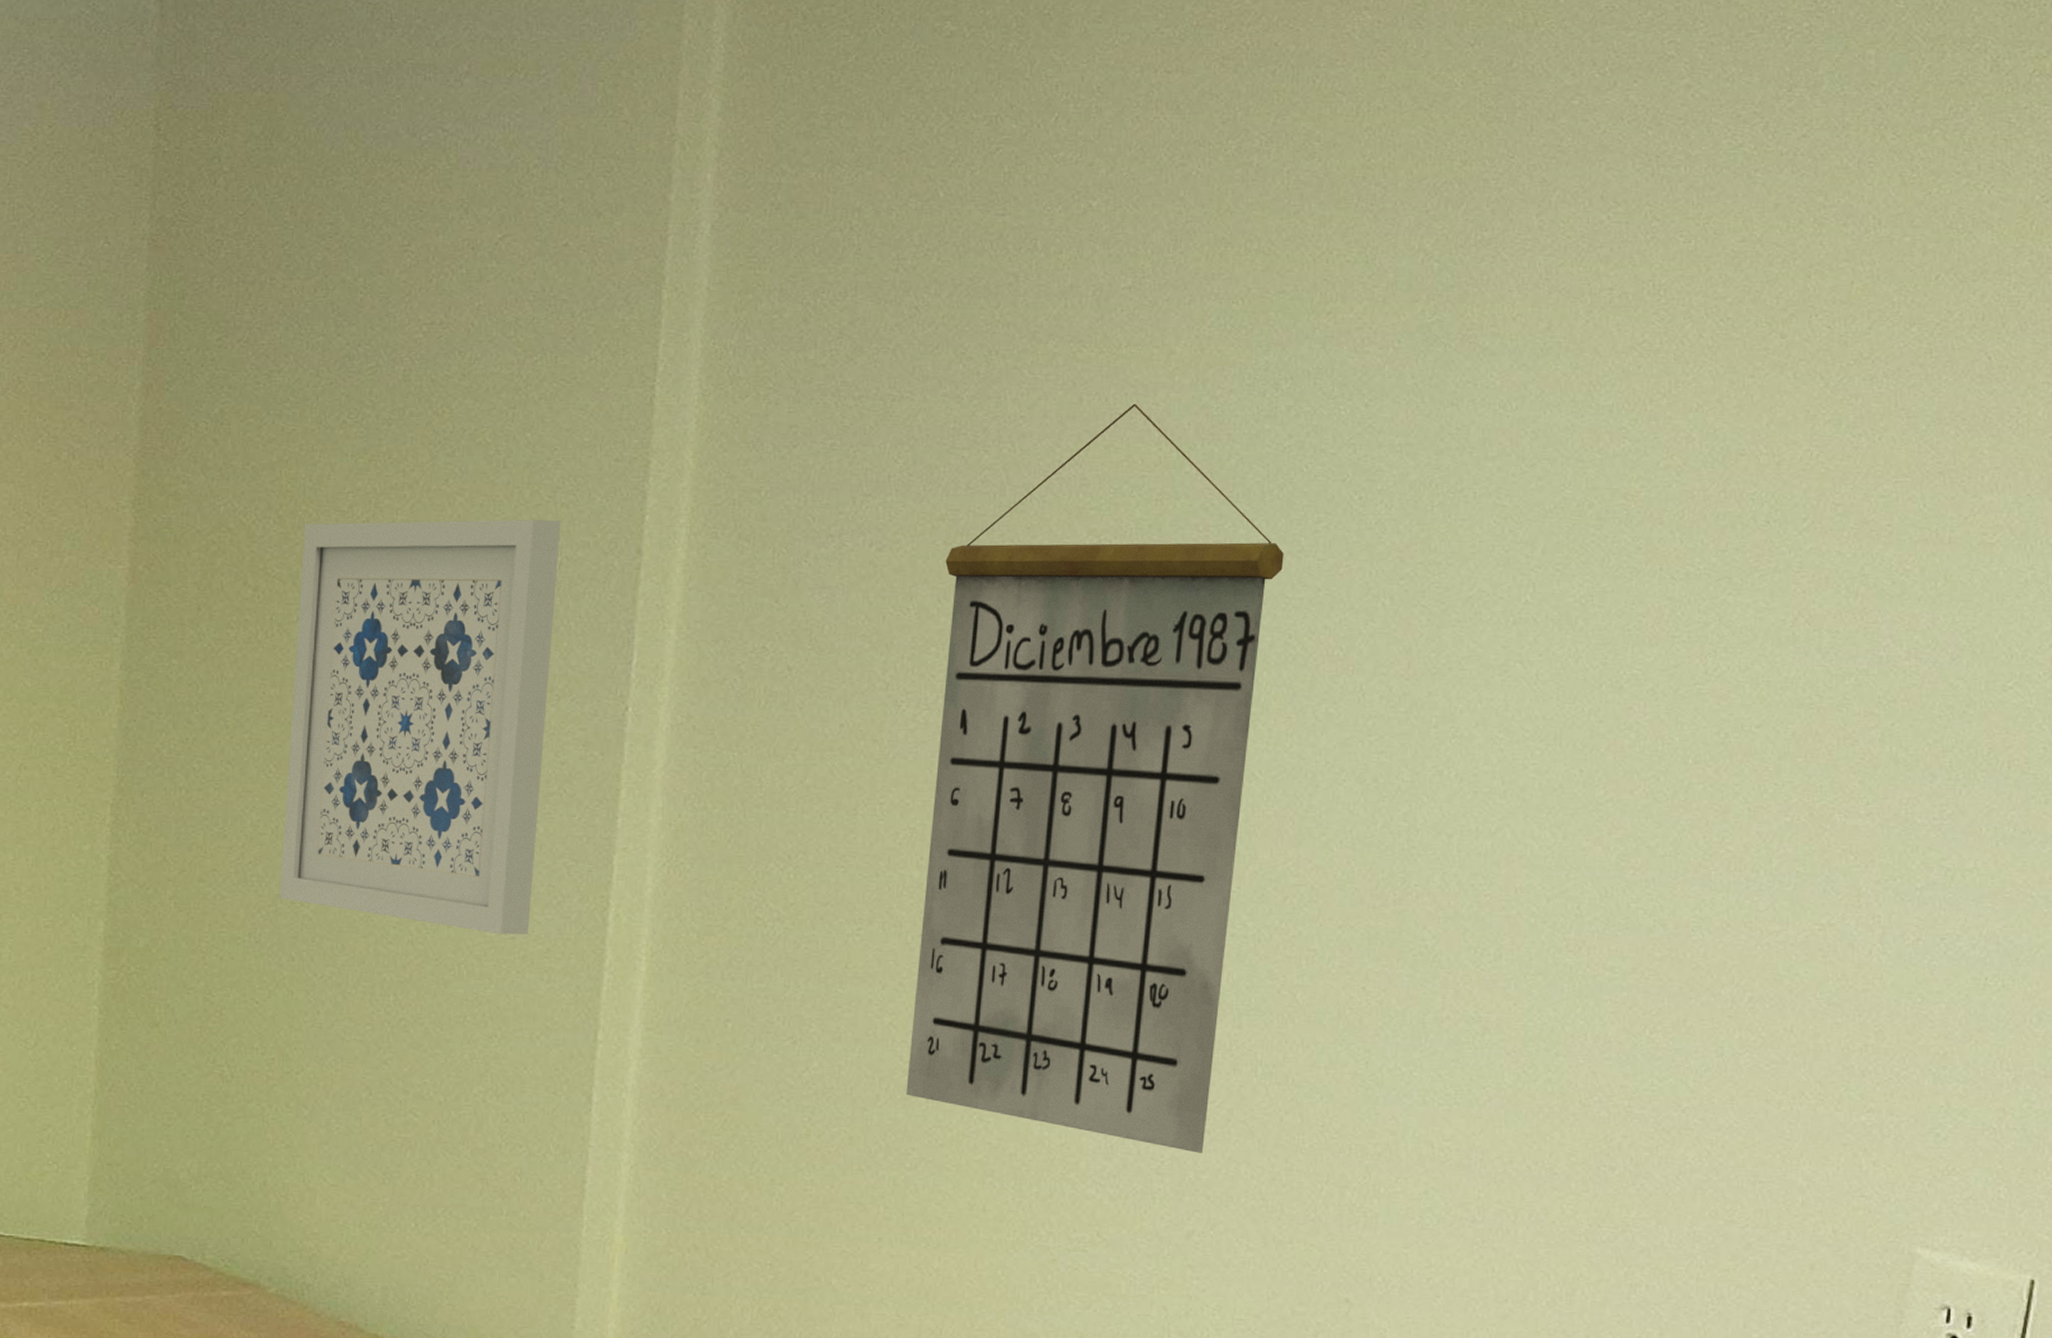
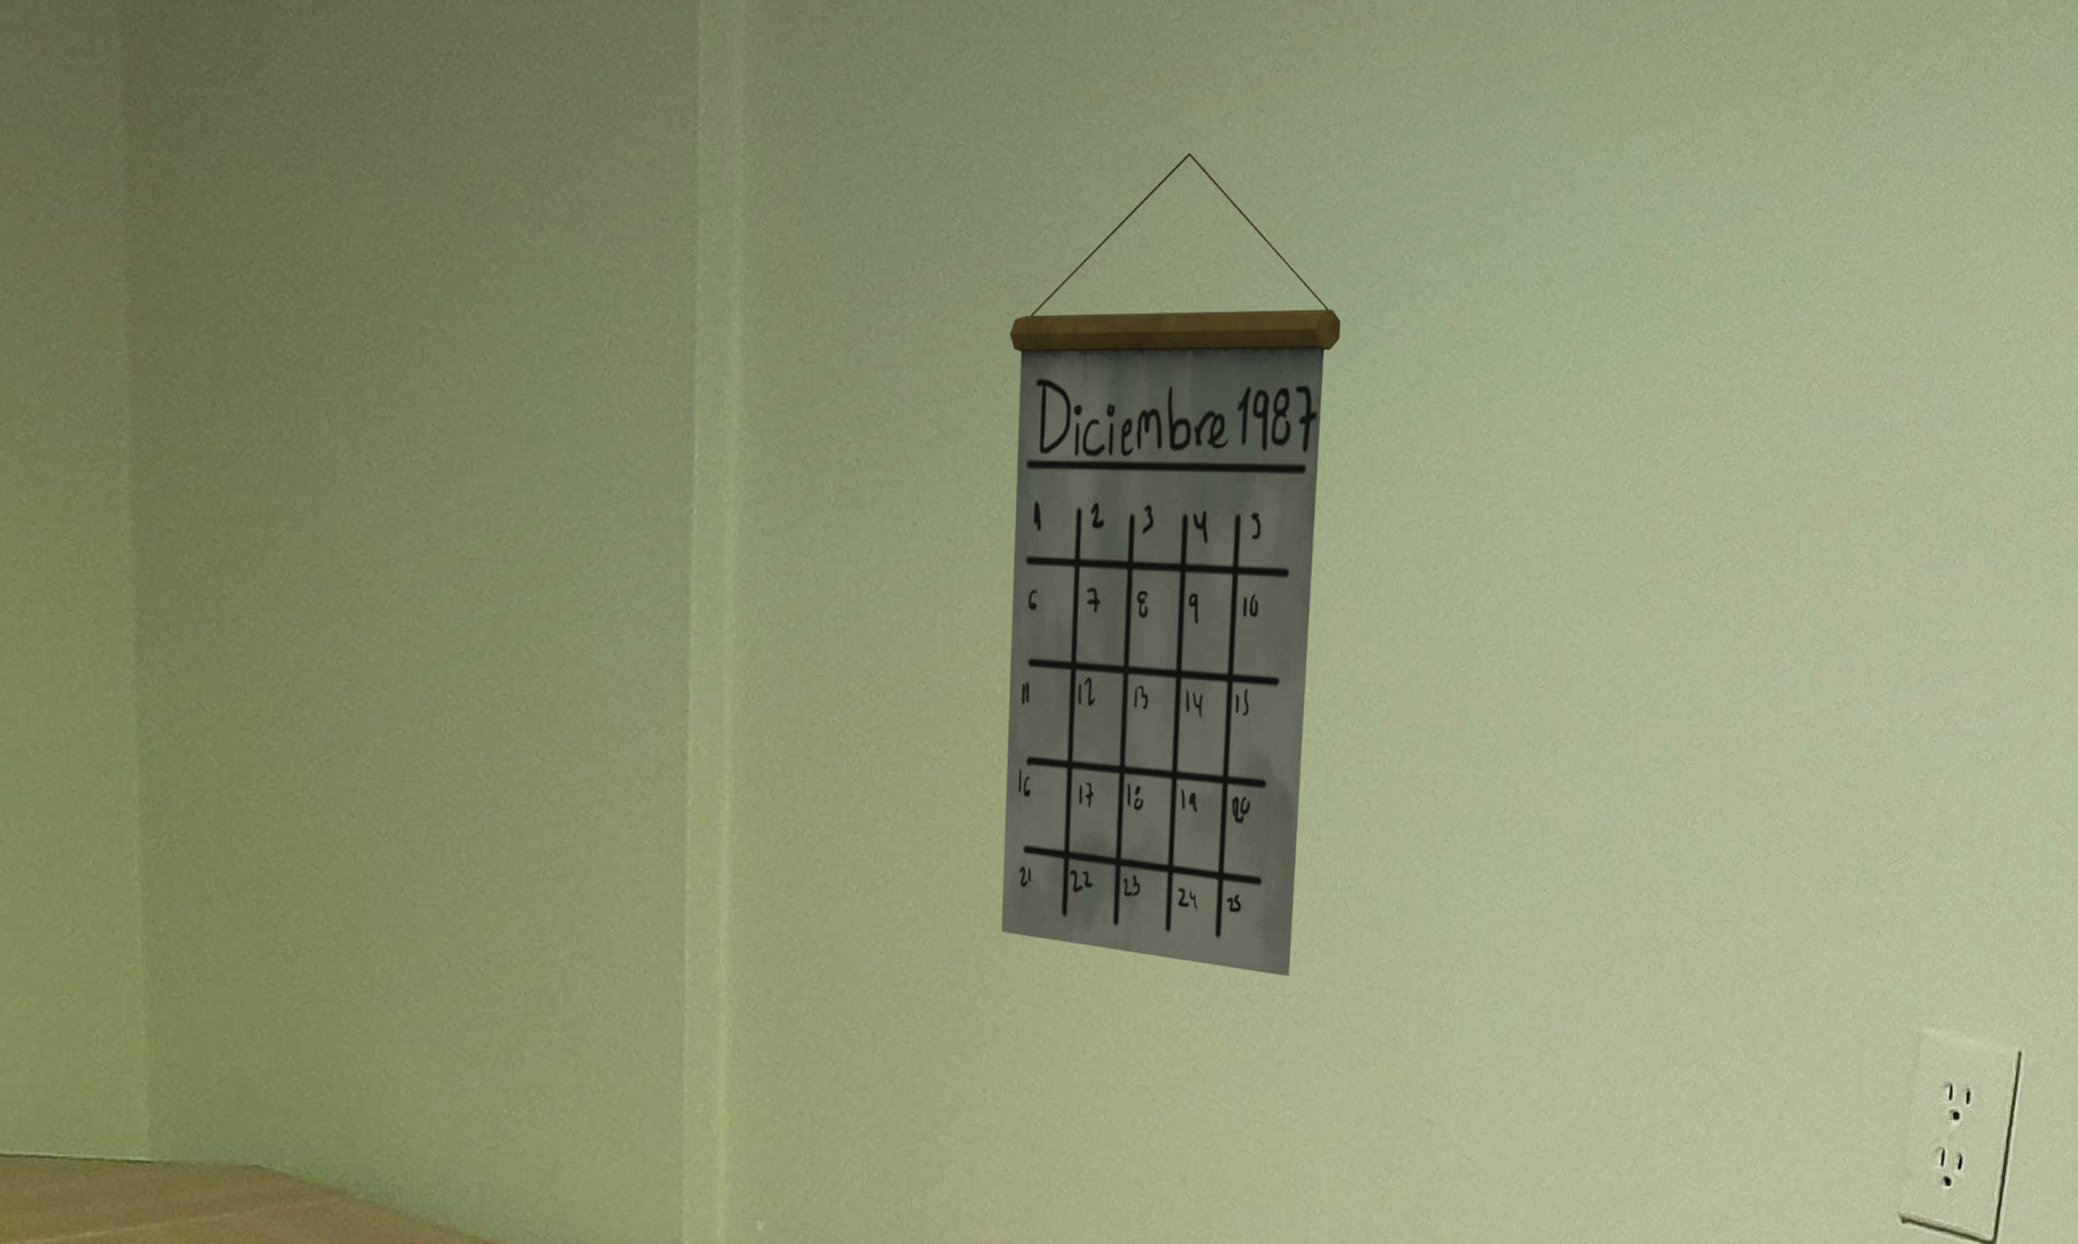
wall art: present [279,519,561,935] -> none [324,290,607,776]

